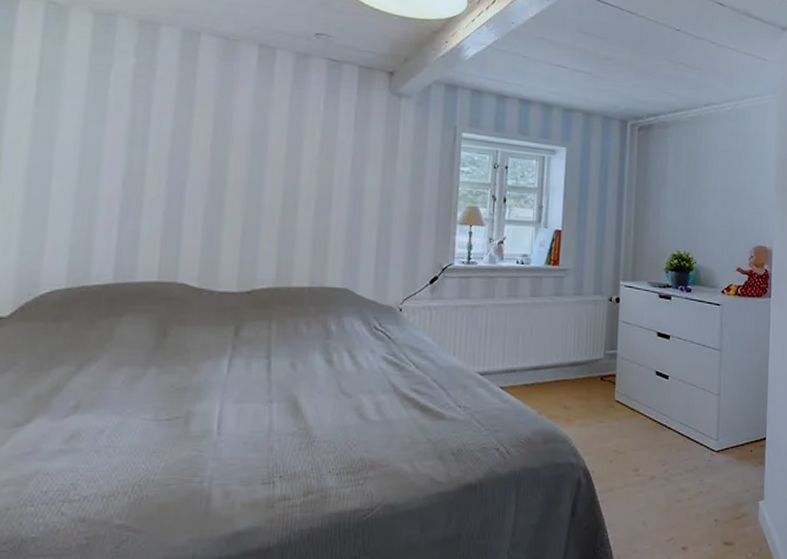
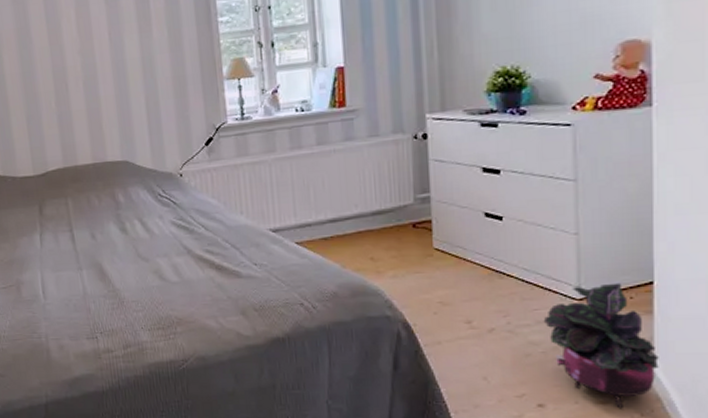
potted plant: none [691,438,767,549] -> present [543,282,659,409]

